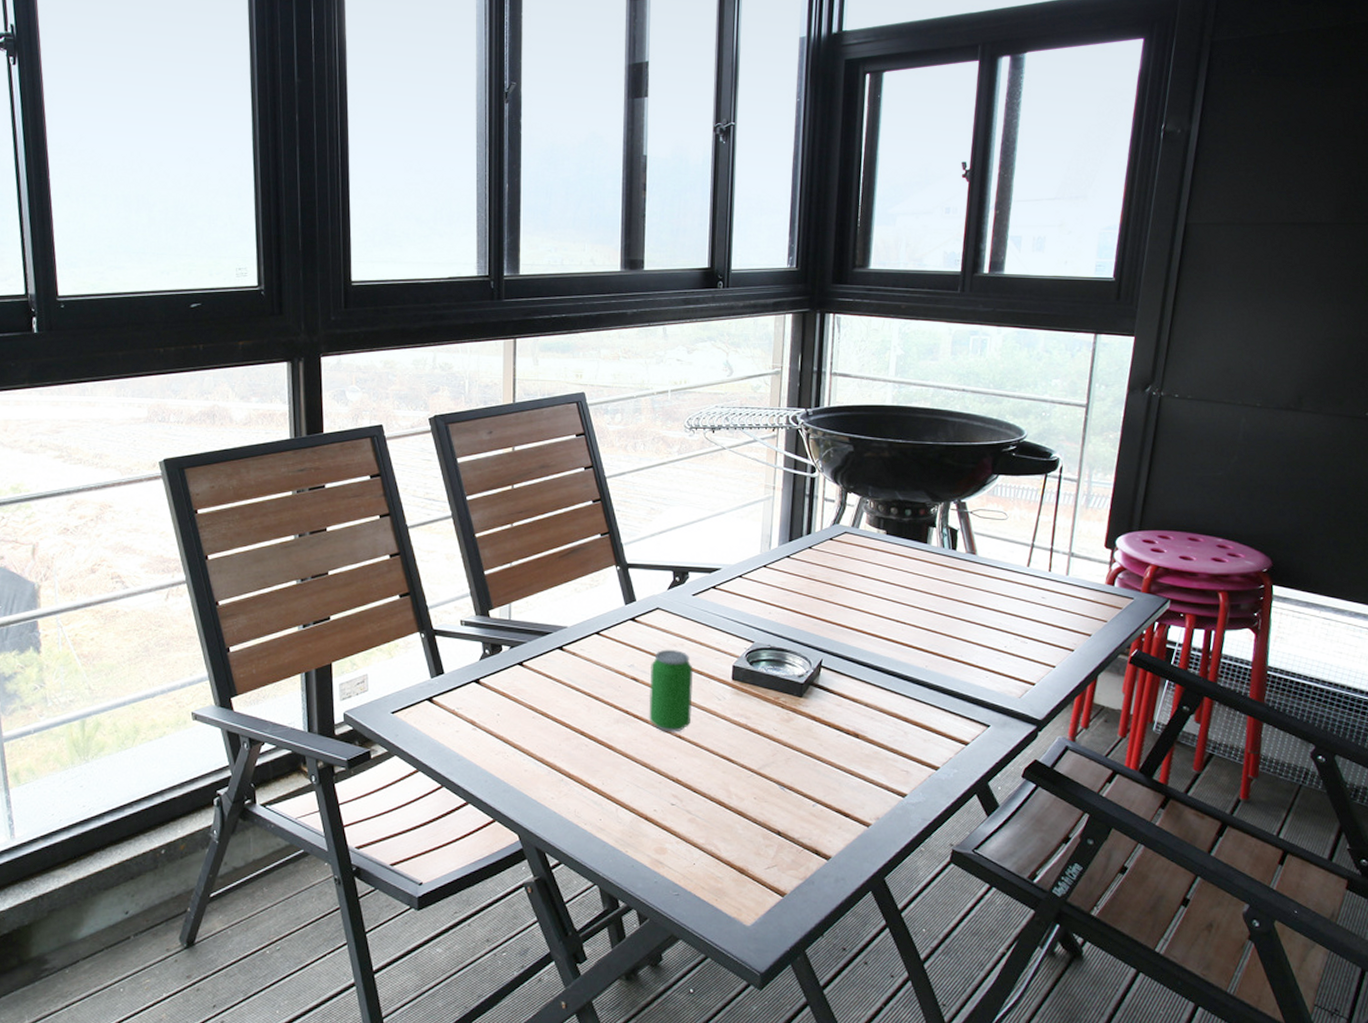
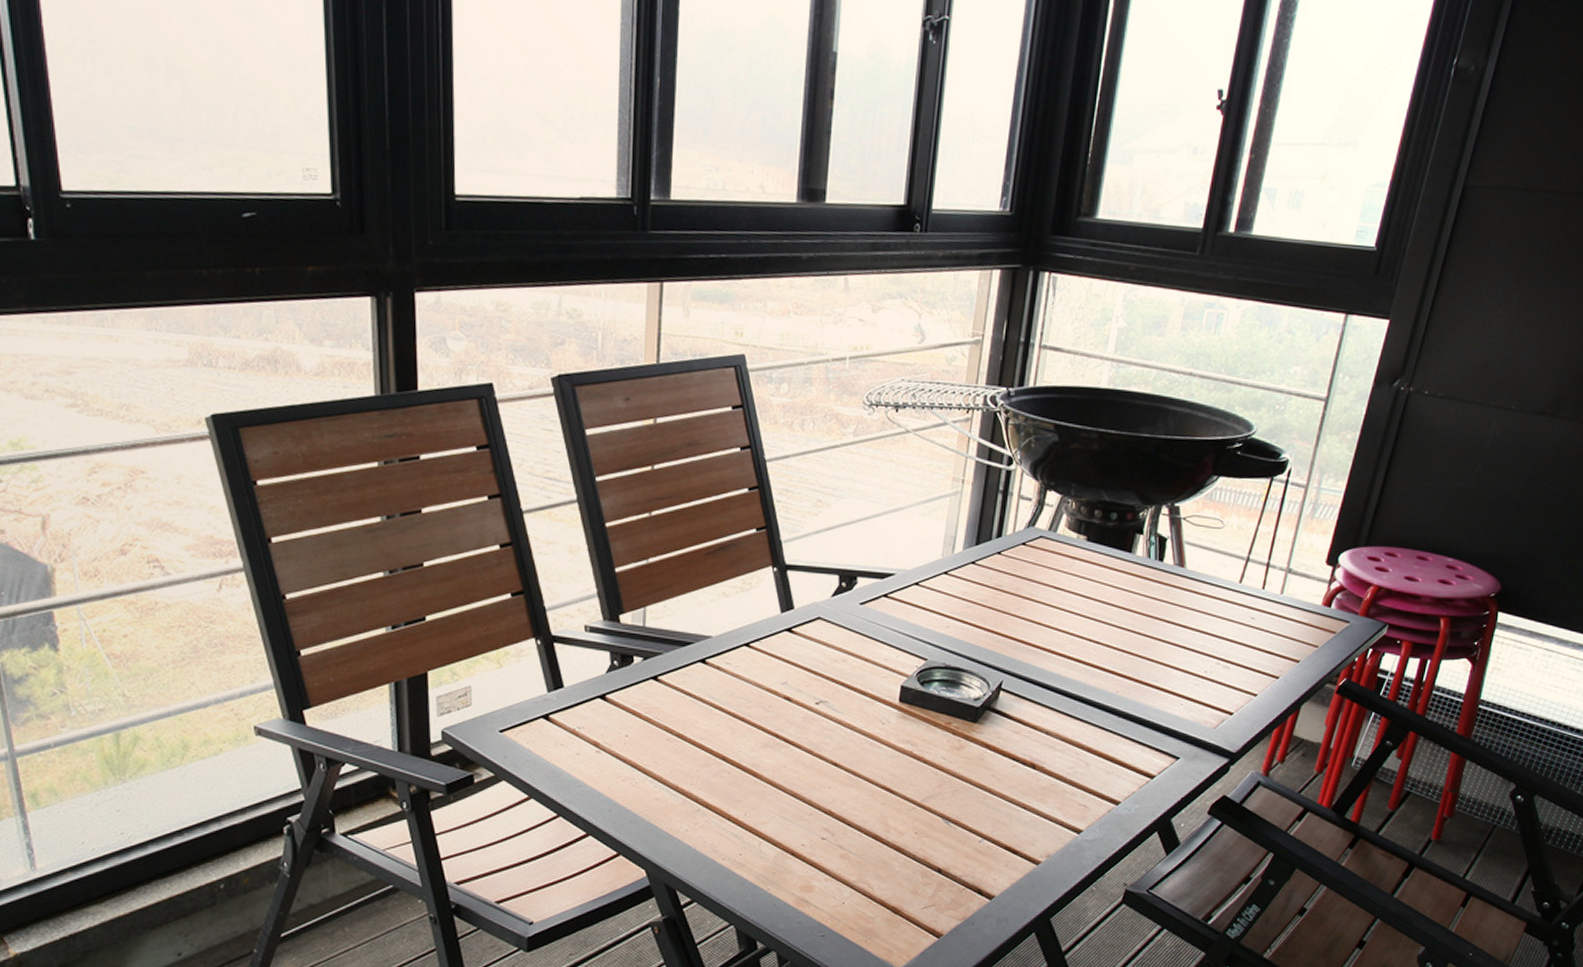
beverage can: present [649,650,693,732] -> none [801,666,856,759]

